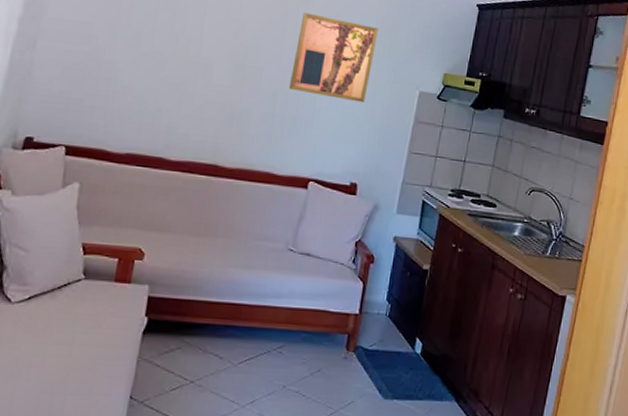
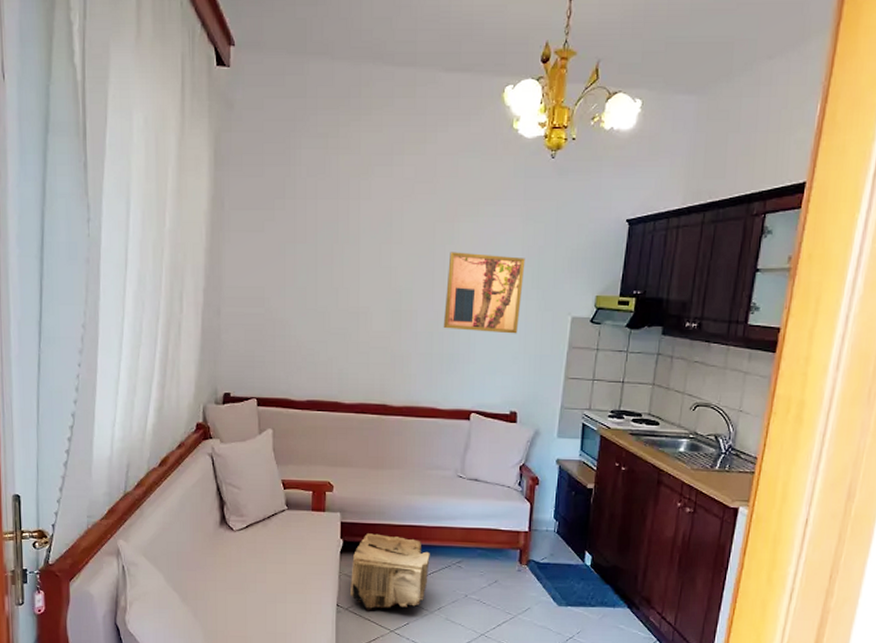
pouf: none [148,311,249,405] -> present [351,533,430,611]

